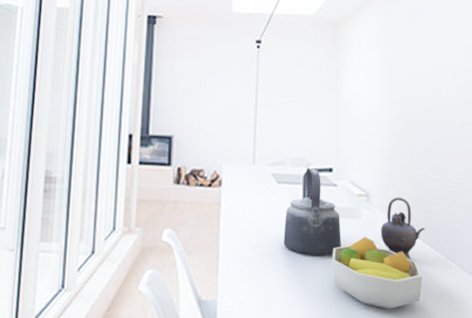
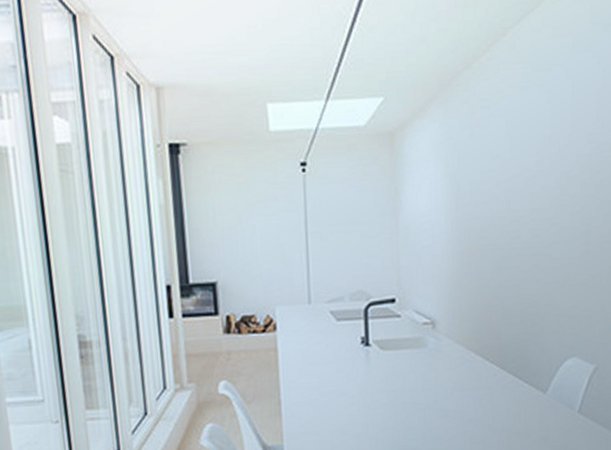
kettle: present [283,168,341,256] -> none [347,300,408,390]
fruit bowl: present [332,236,423,310] -> none [398,365,491,432]
teapot: present [380,197,425,261] -> none [447,321,493,383]

